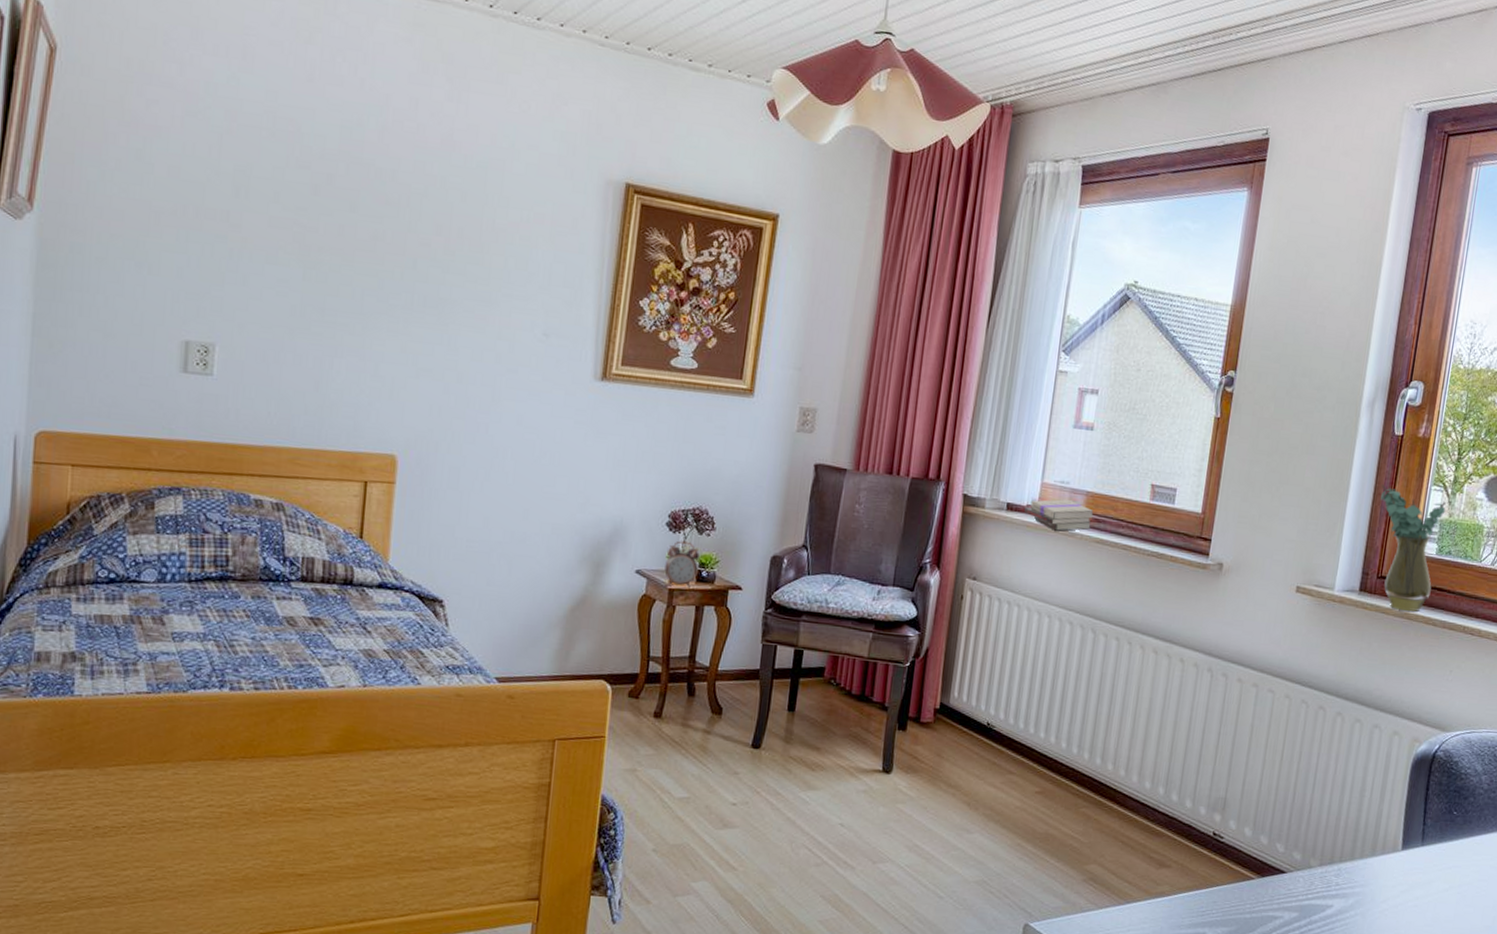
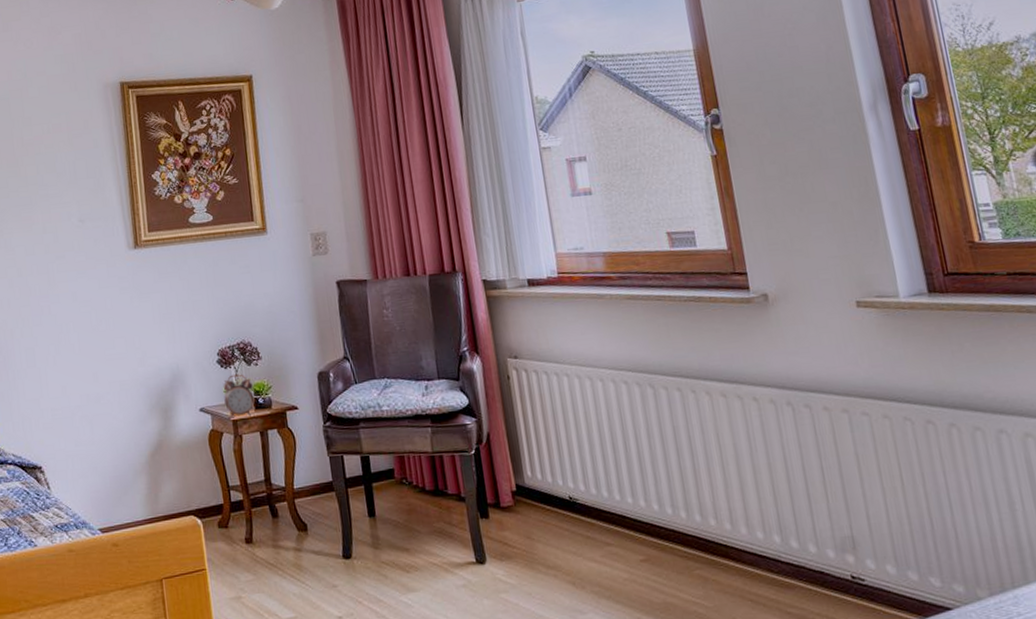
books: present [1023,499,1094,532] -> none [545,263,618,296]
vase: present [1380,485,1446,612] -> none [914,181,1013,304]

